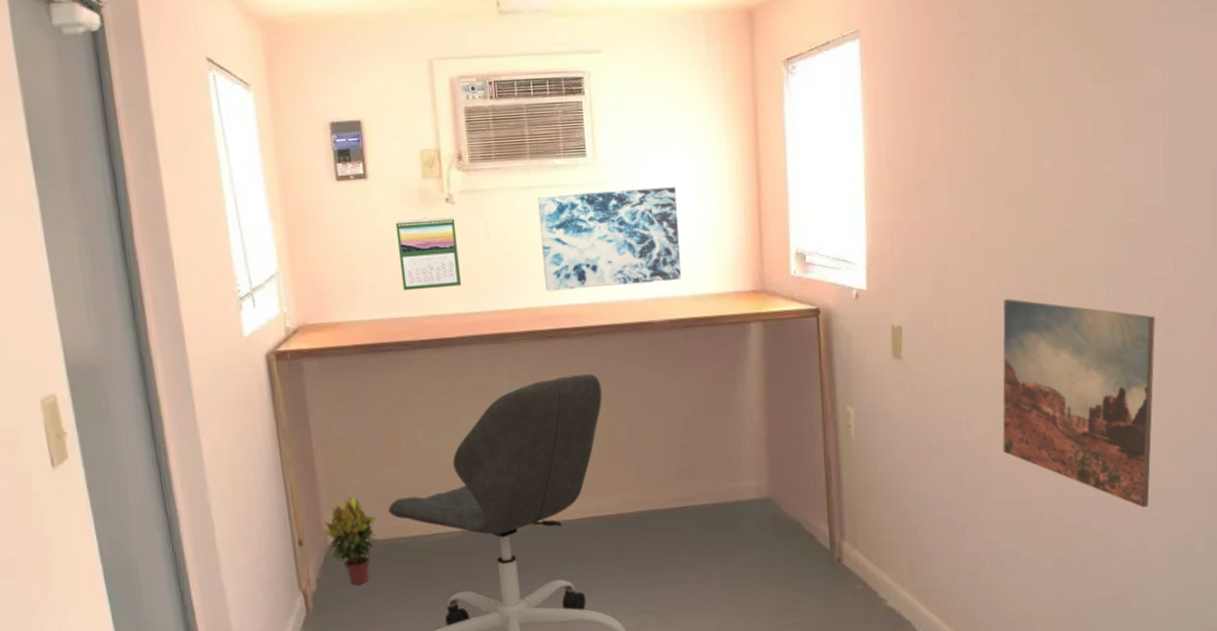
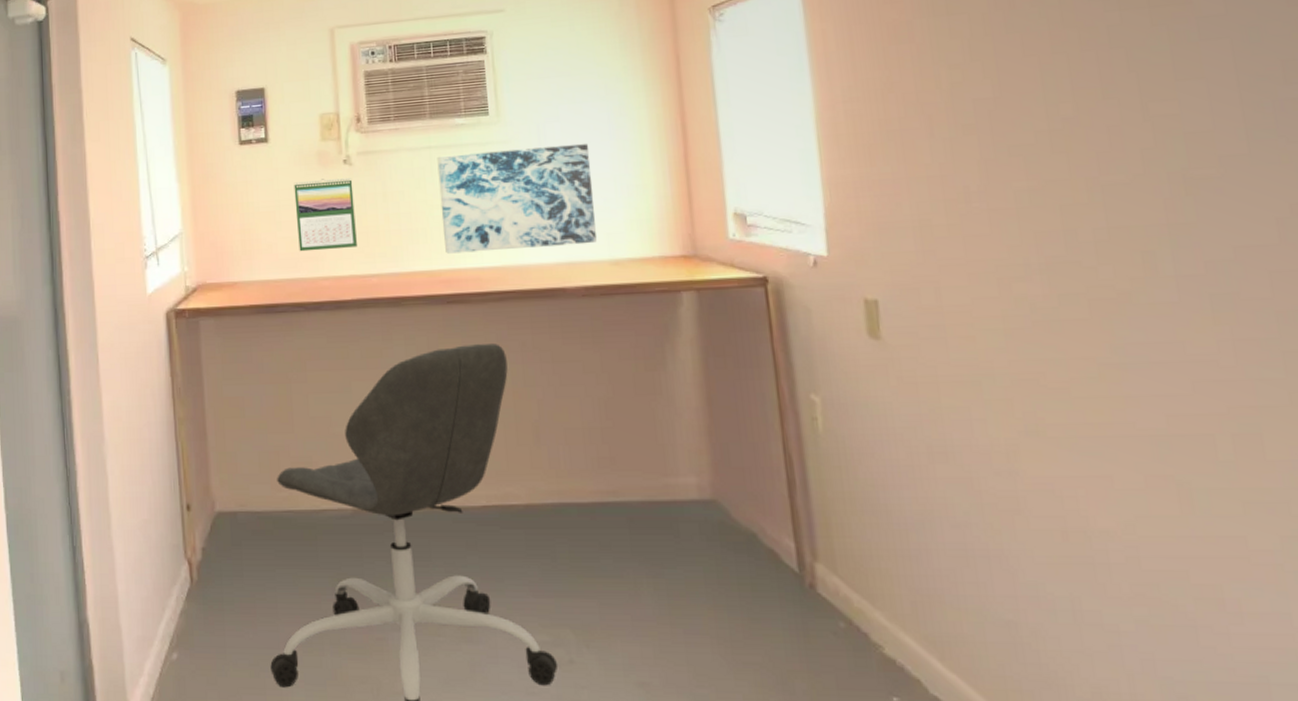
potted plant: present [324,495,380,585] -> none [212,461,267,559]
wall art: present [1002,299,1155,508] -> none [1019,269,1284,556]

